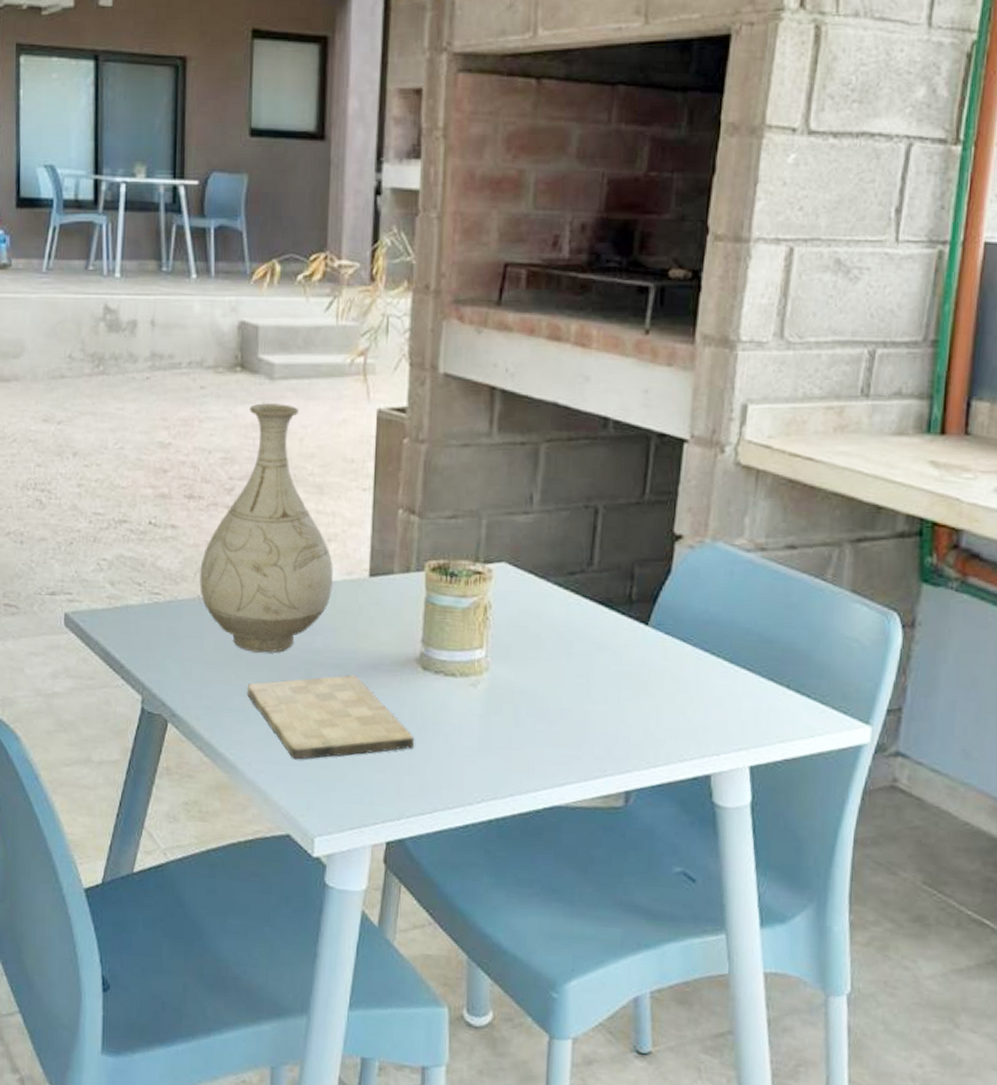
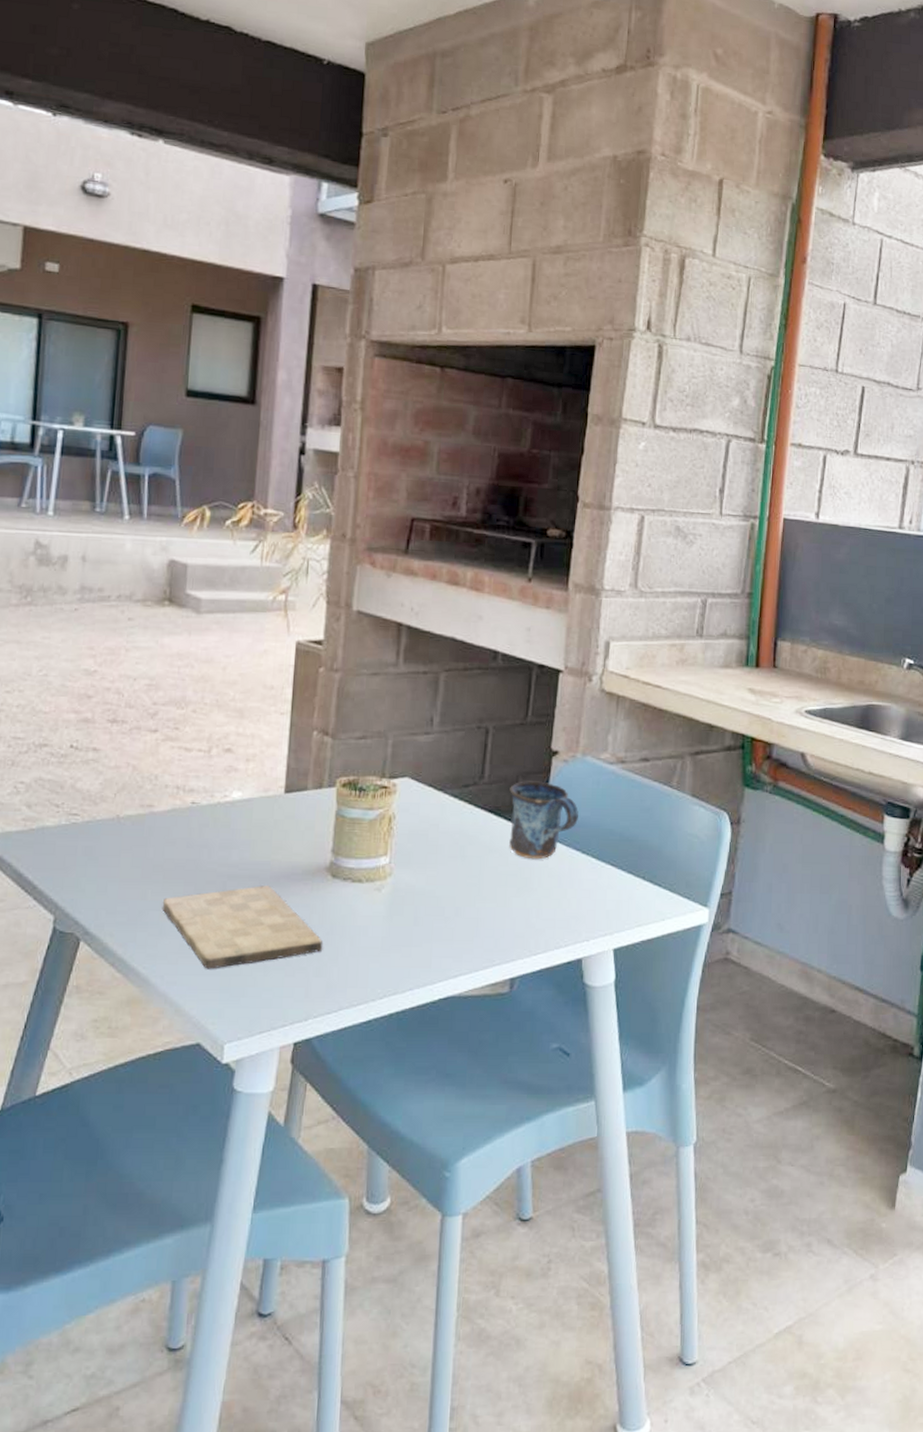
vase: present [200,403,333,653] -> none [119,634,251,868]
mug: none [623,569,707,660] -> present [509,781,578,860]

